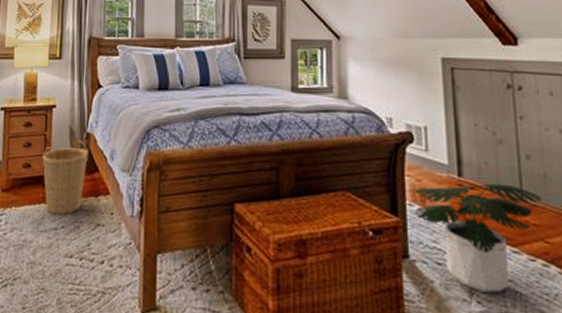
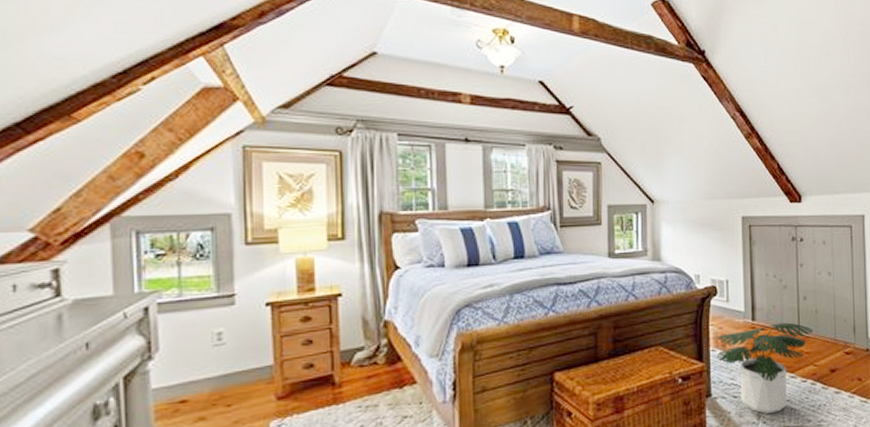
basket: present [42,140,88,216] -> none [328,329,388,415]

